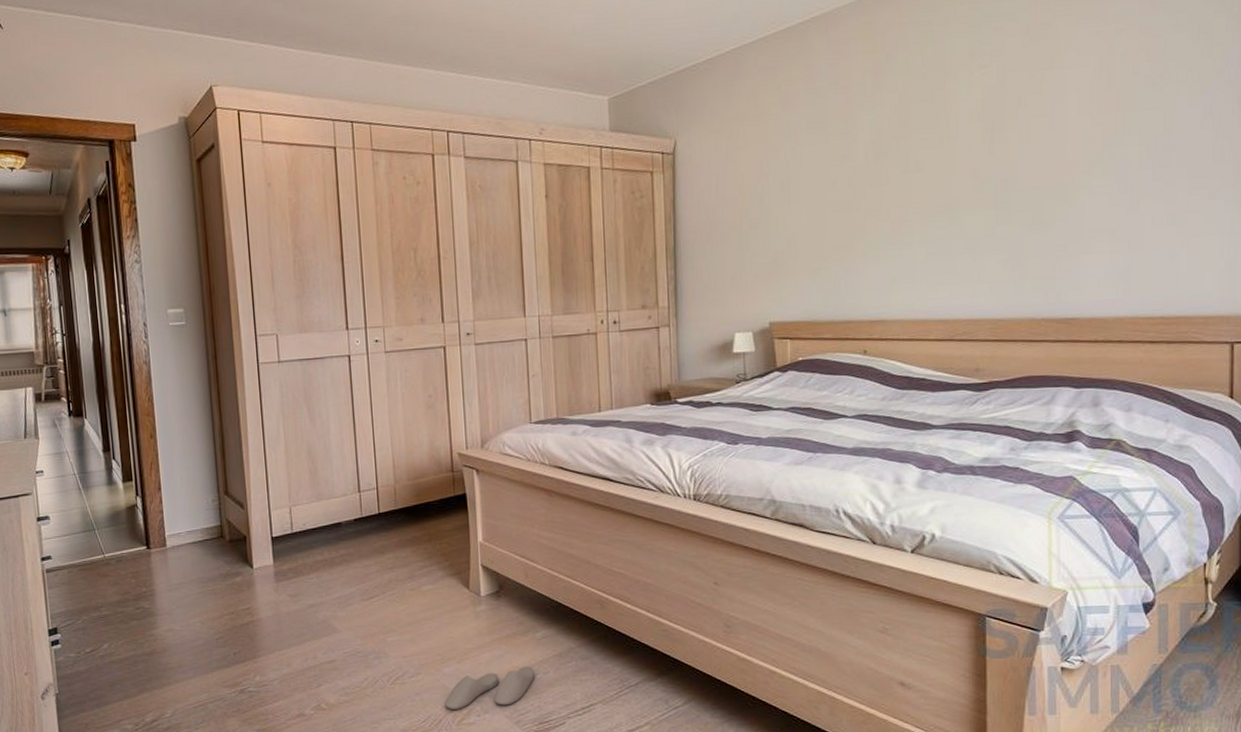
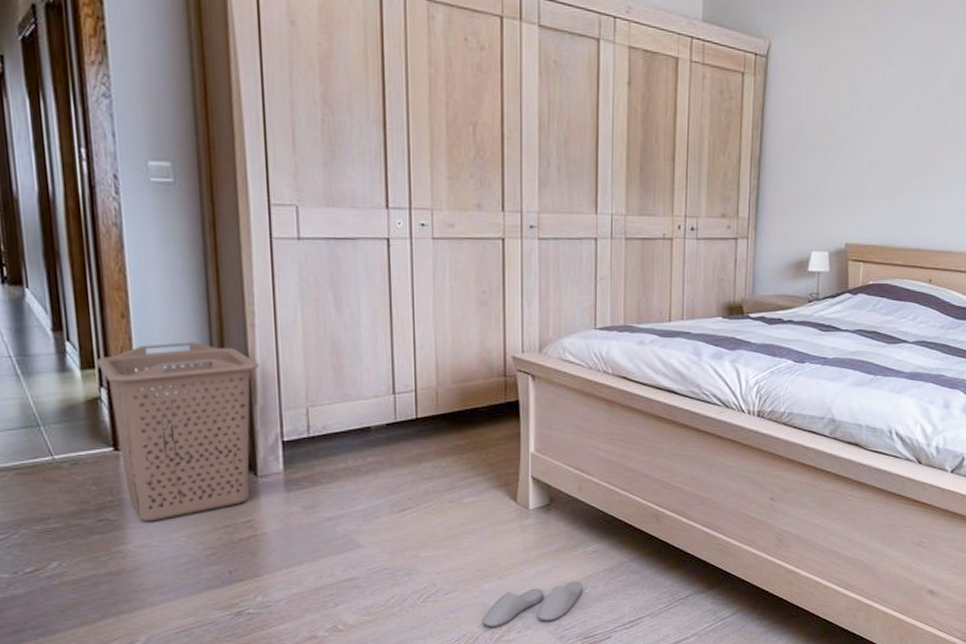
laundry basket: none [133,455,253,610] -> present [96,342,260,522]

